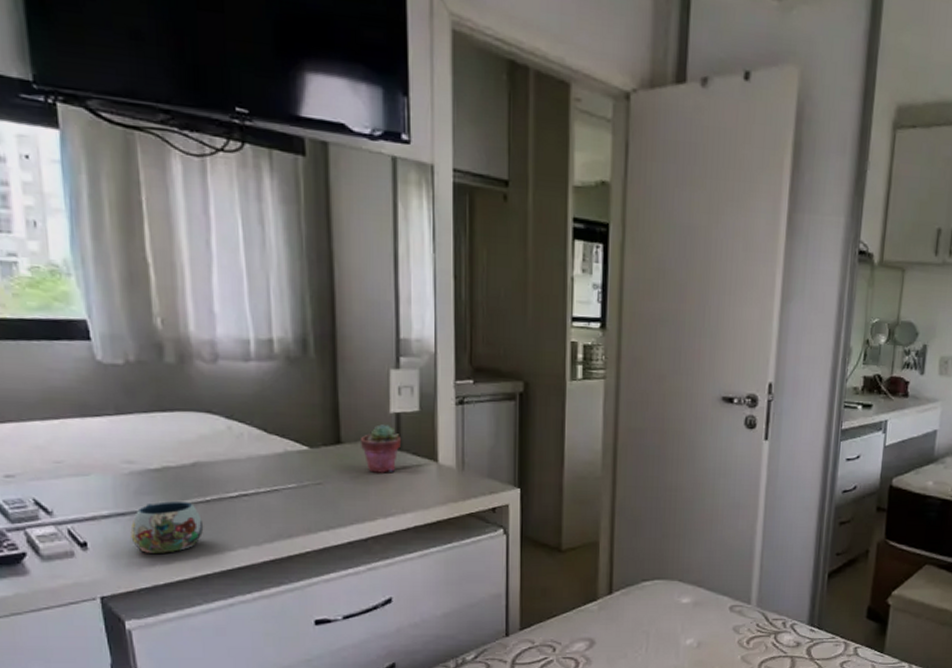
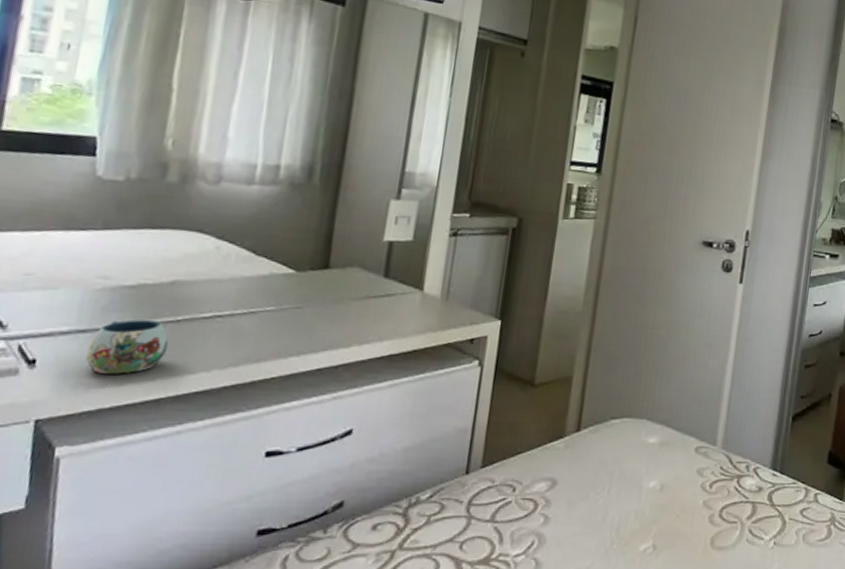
potted succulent: present [360,424,402,473] -> none [347,252,391,300]

